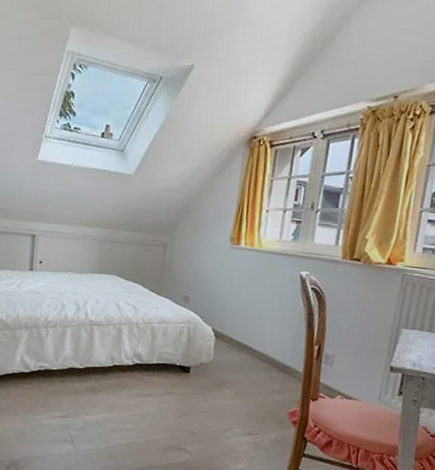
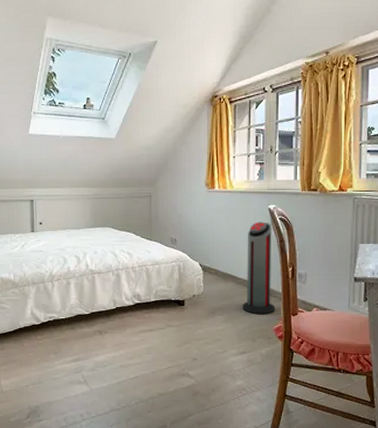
air purifier: none [255,288,301,395] -> present [242,221,276,315]

